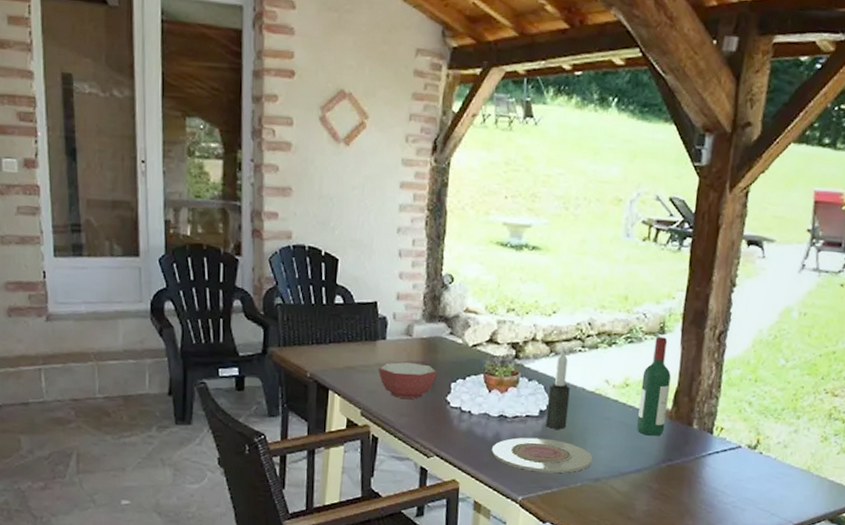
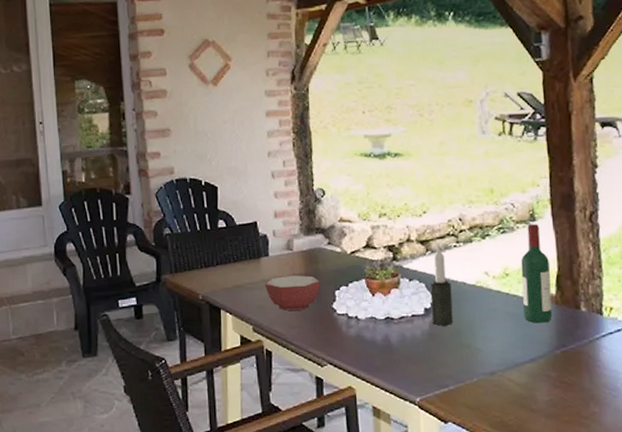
plate: present [491,437,593,474] -> none [382,336,485,371]

